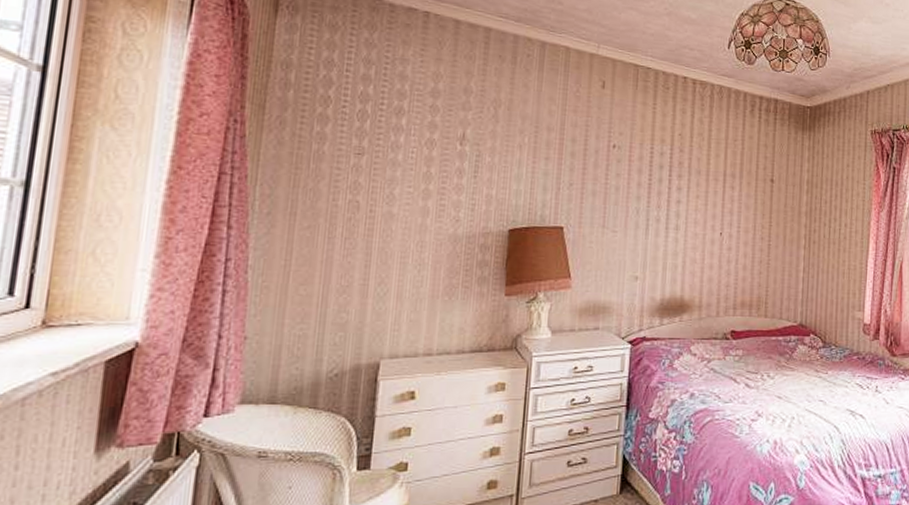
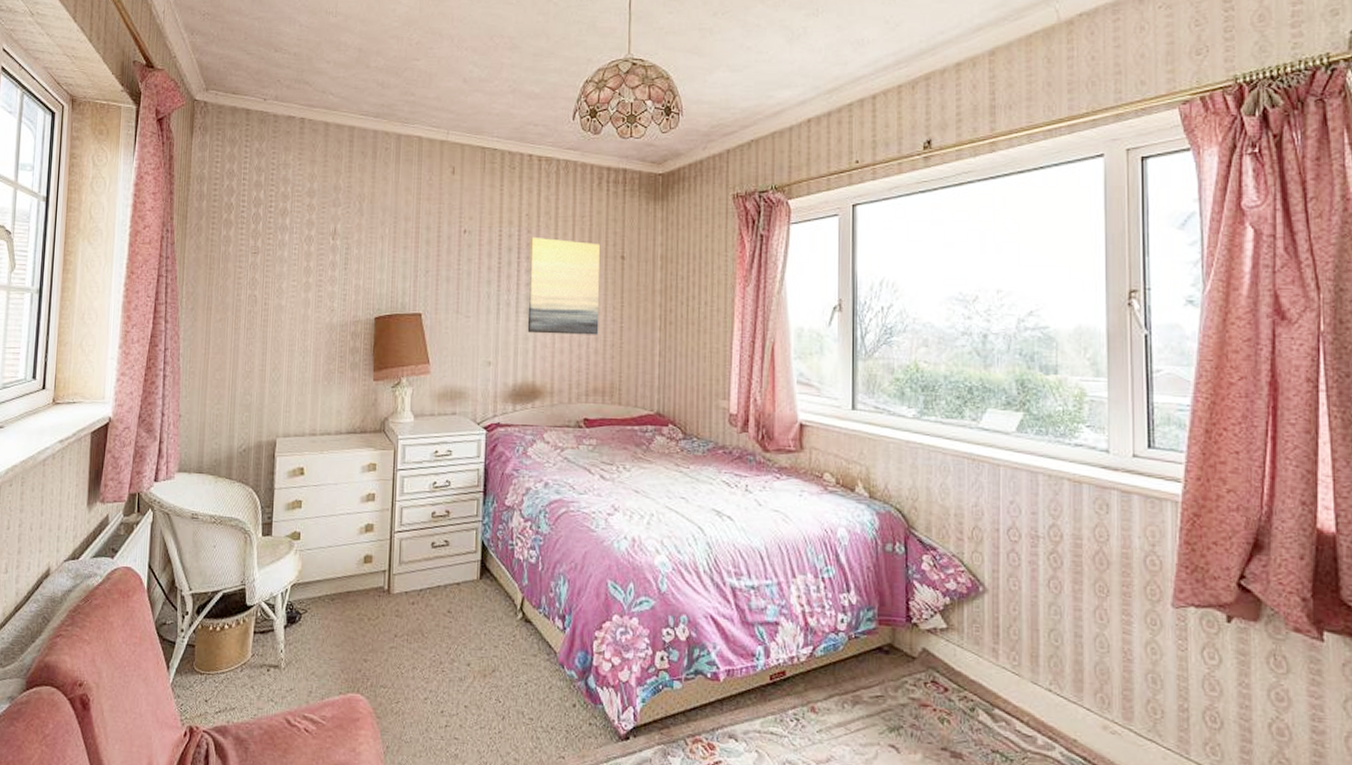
wall art: none [677,156,751,252] -> present [527,236,601,335]

